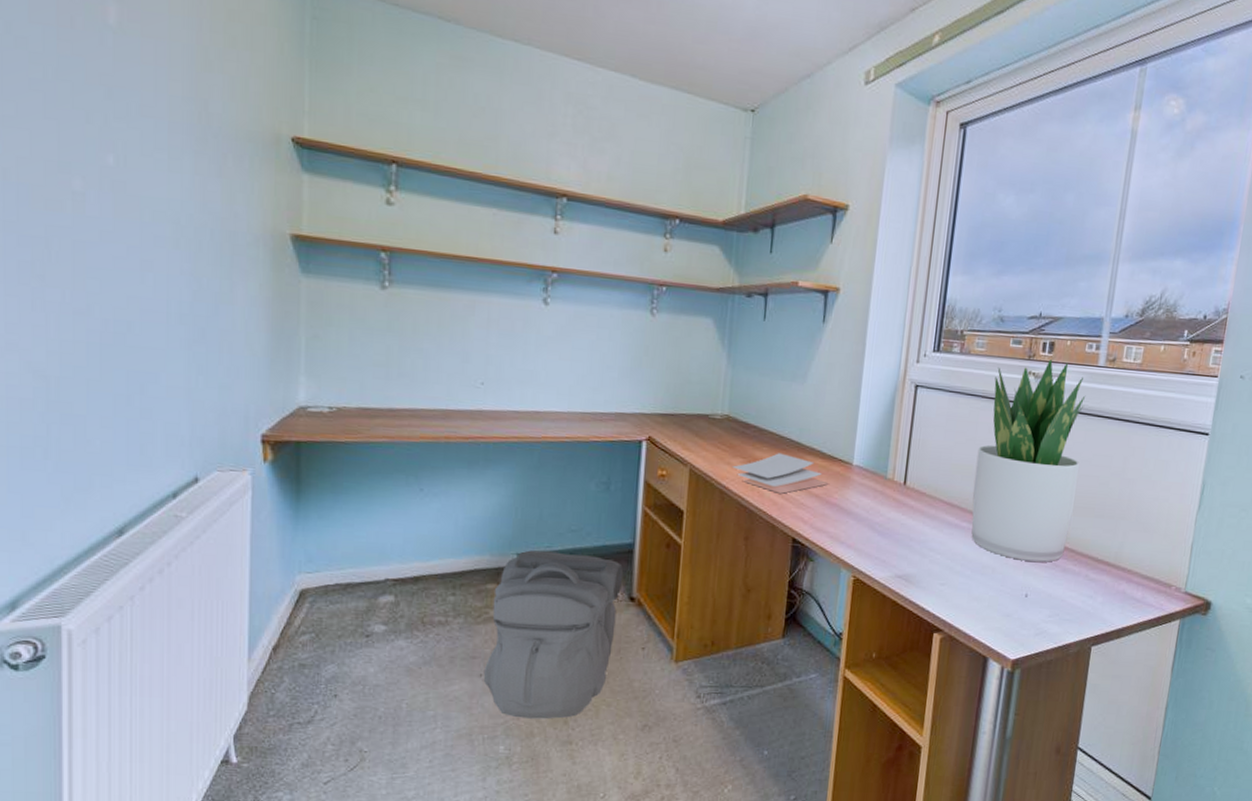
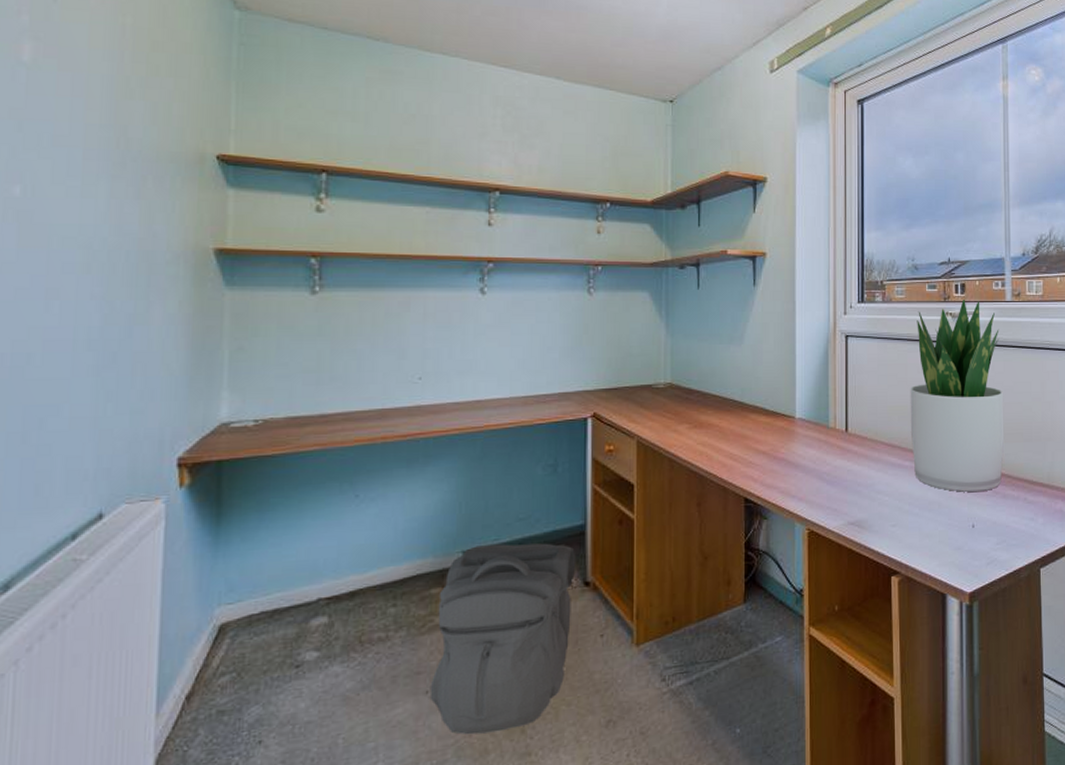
papers: present [732,453,829,494] -> none [678,415,775,455]

